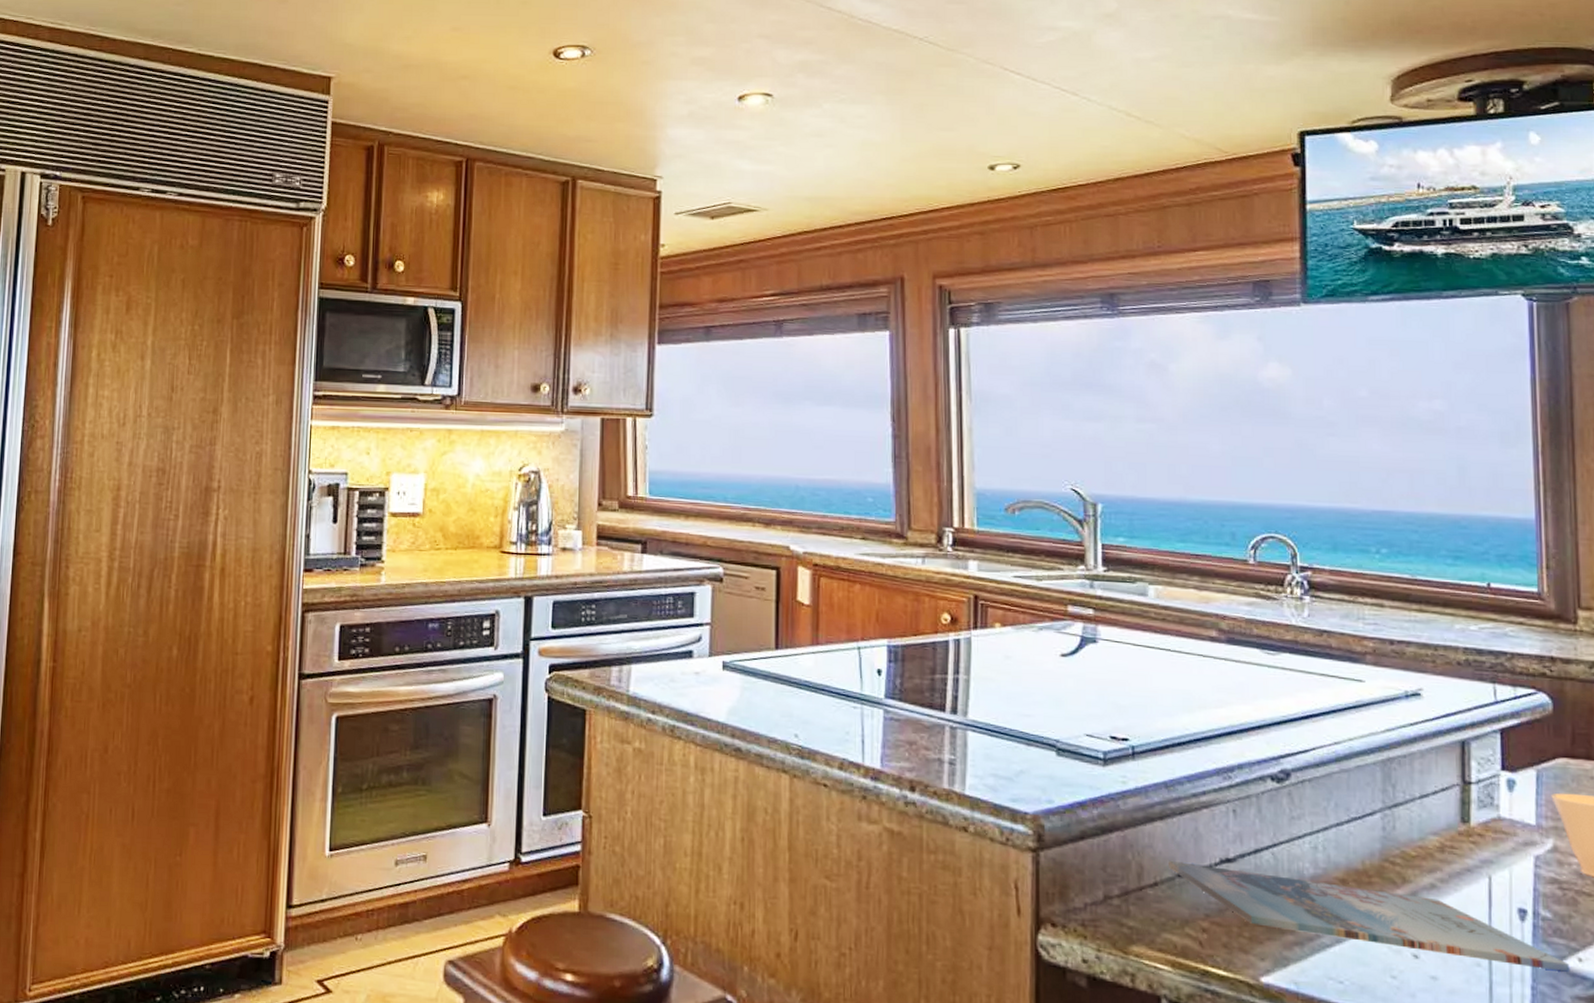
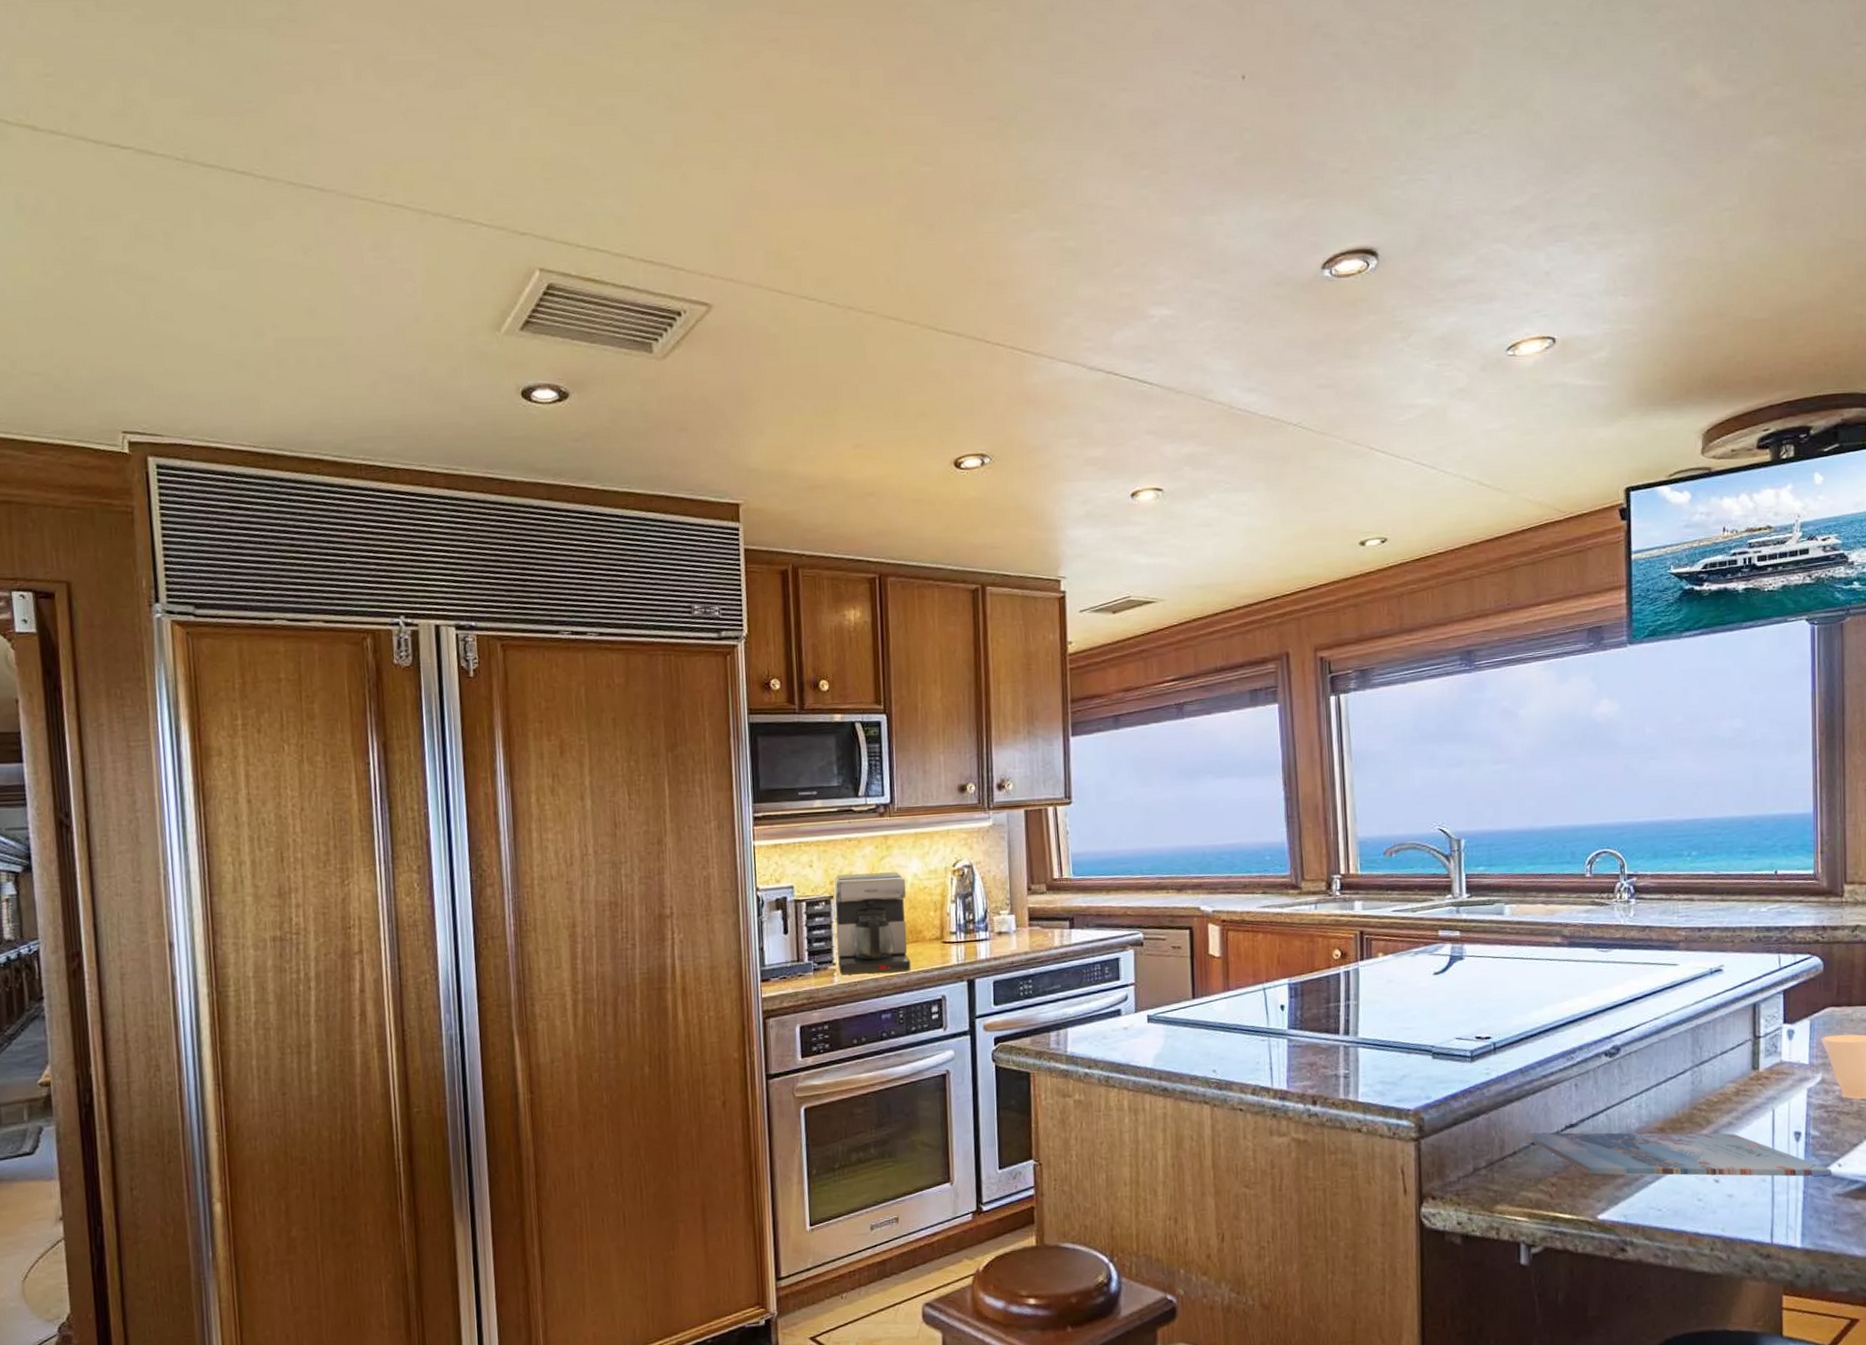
coffee maker: none [386,466,467,580] -> present [834,872,911,975]

